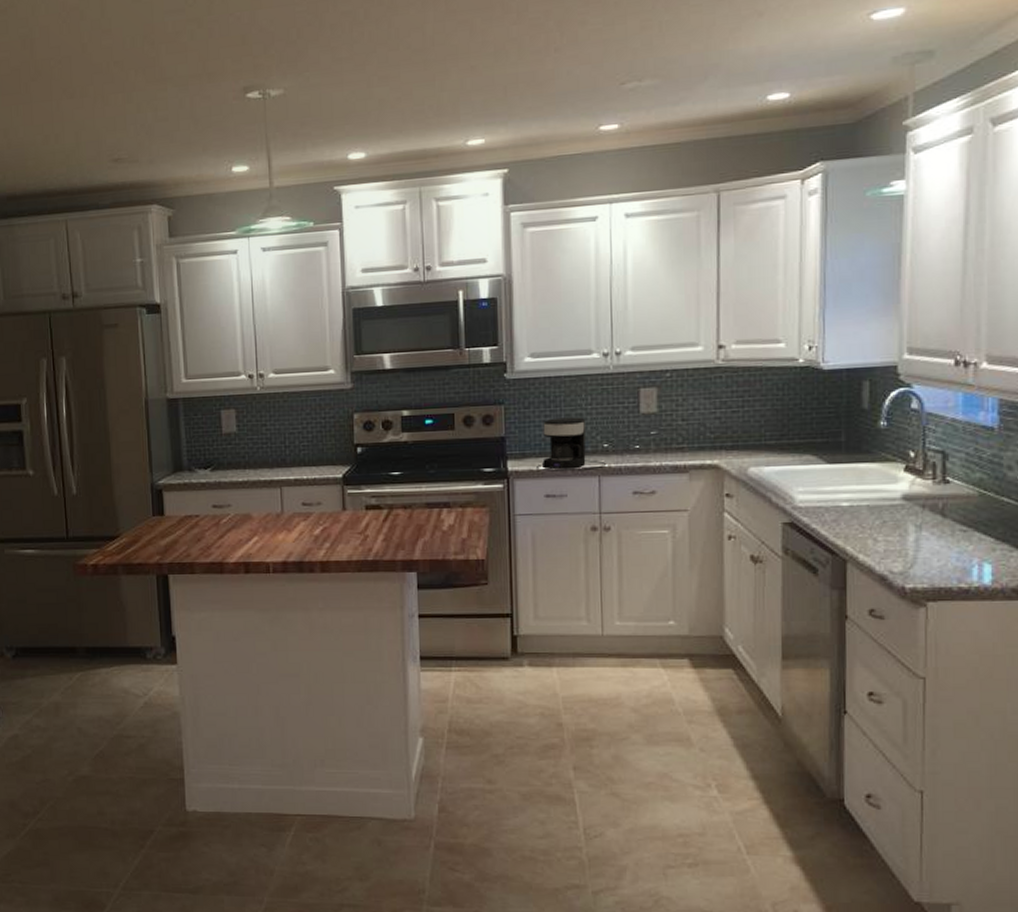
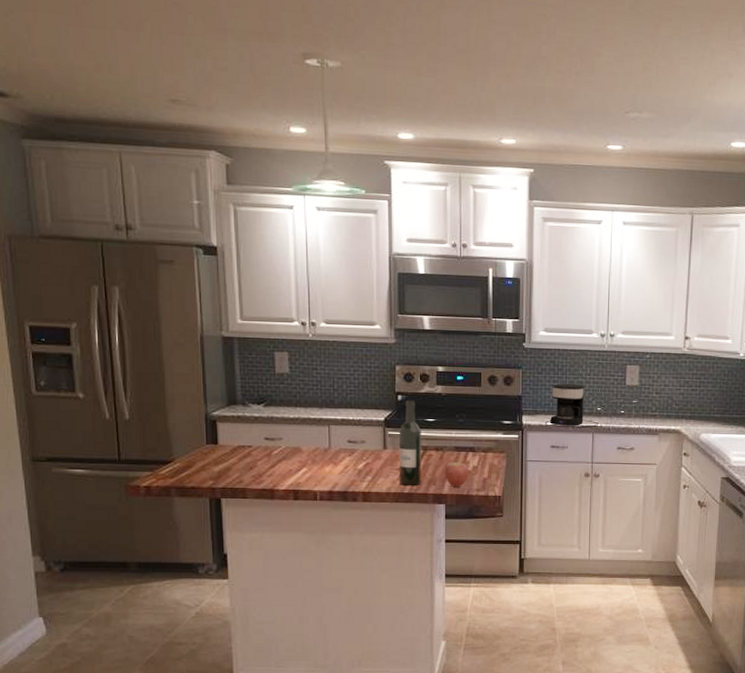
wine bottle: none [360,452,388,551] -> present [398,401,421,485]
fruit: none [414,517,444,551] -> present [444,459,469,487]

